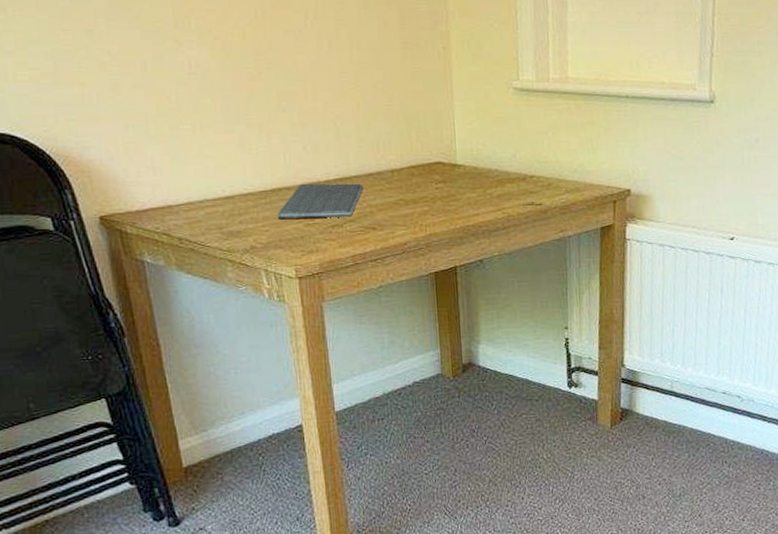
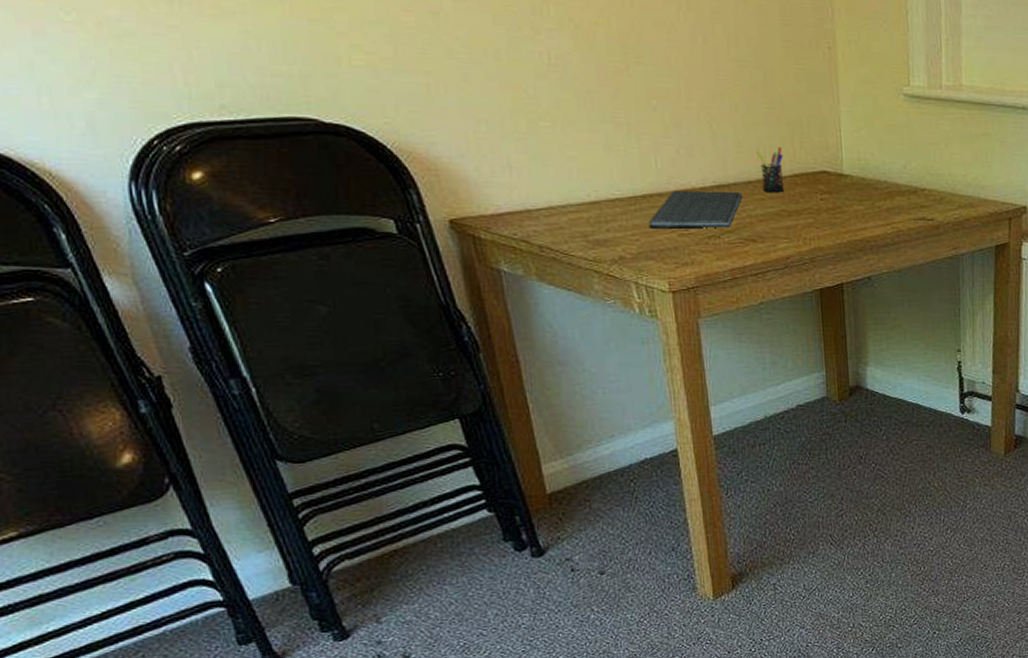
pen holder: none [376,140,402,184] -> present [756,146,785,193]

